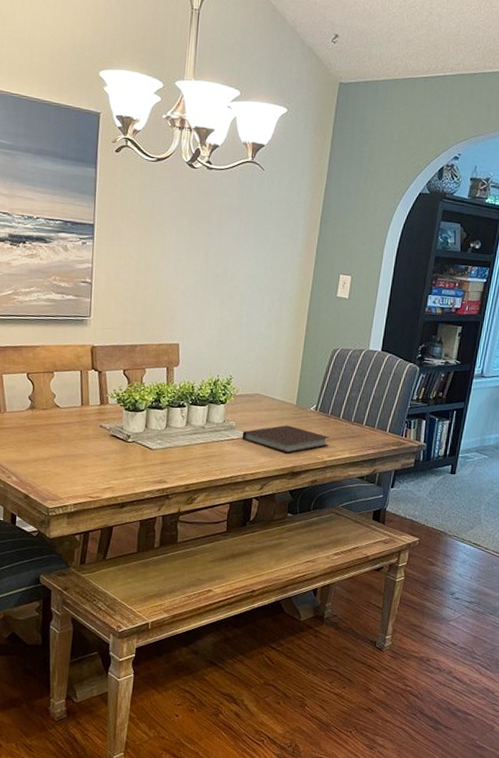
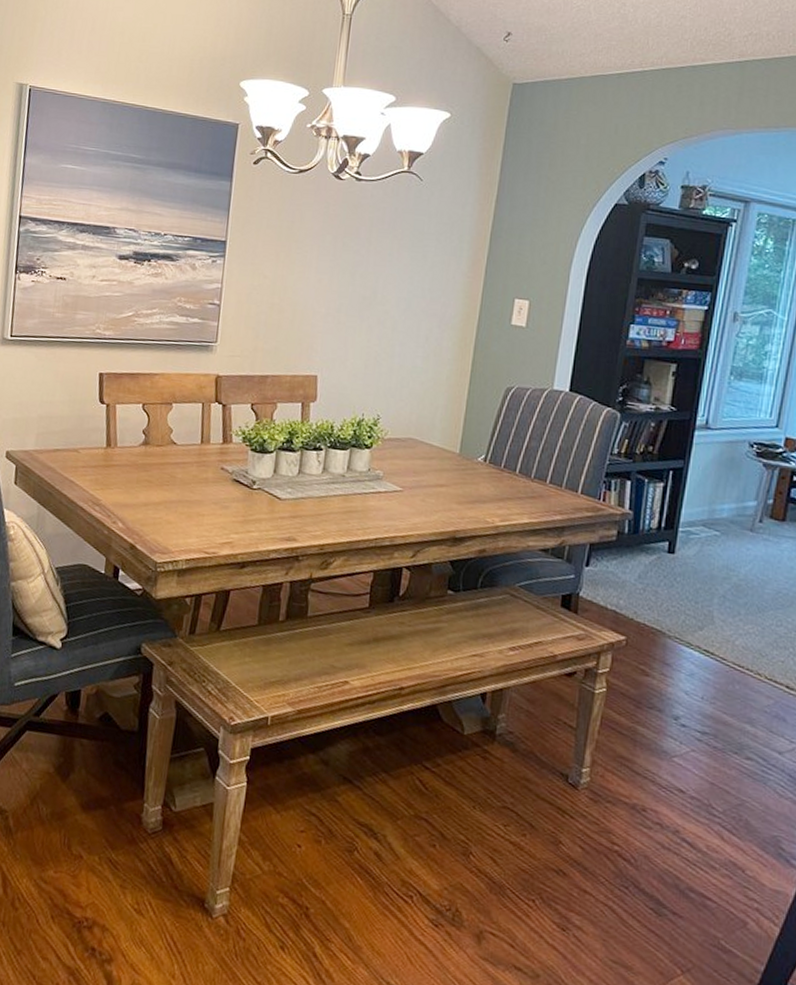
notebook: present [242,425,329,454] -> none [390,477,502,514]

